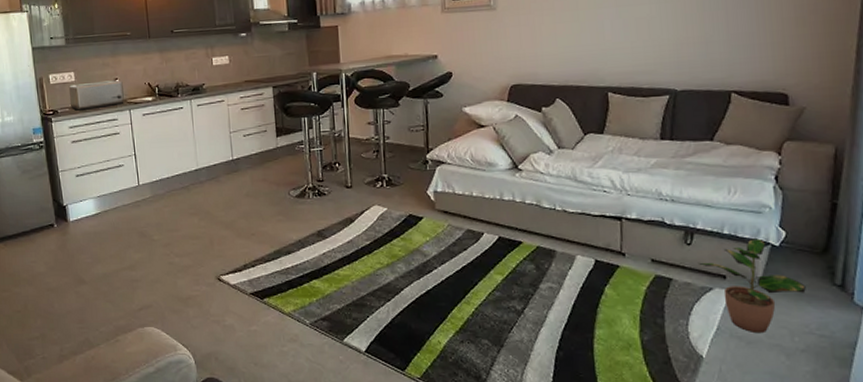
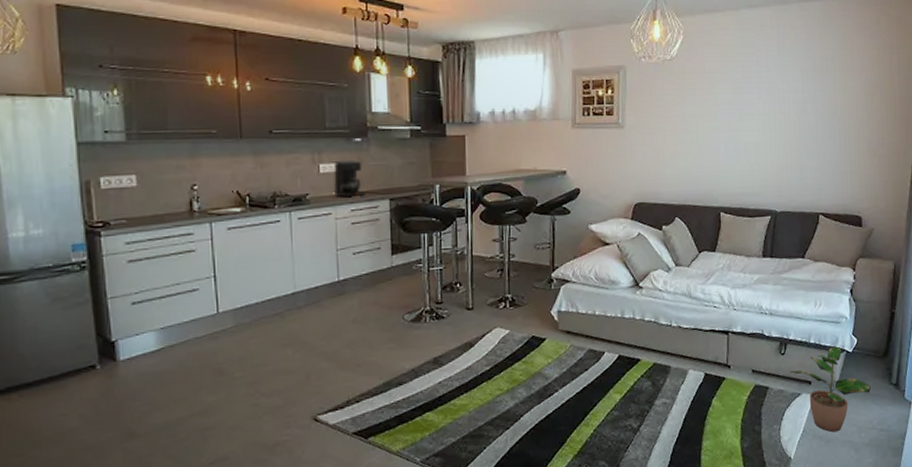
toaster: present [69,80,124,111] -> none [128,186,204,223]
coffee maker: none [224,53,252,87] -> present [334,160,365,198]

